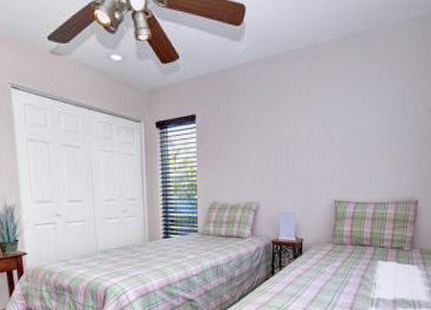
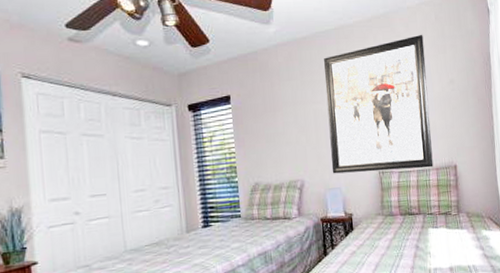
wall art: none [288,56,404,201] -> present [324,34,434,174]

